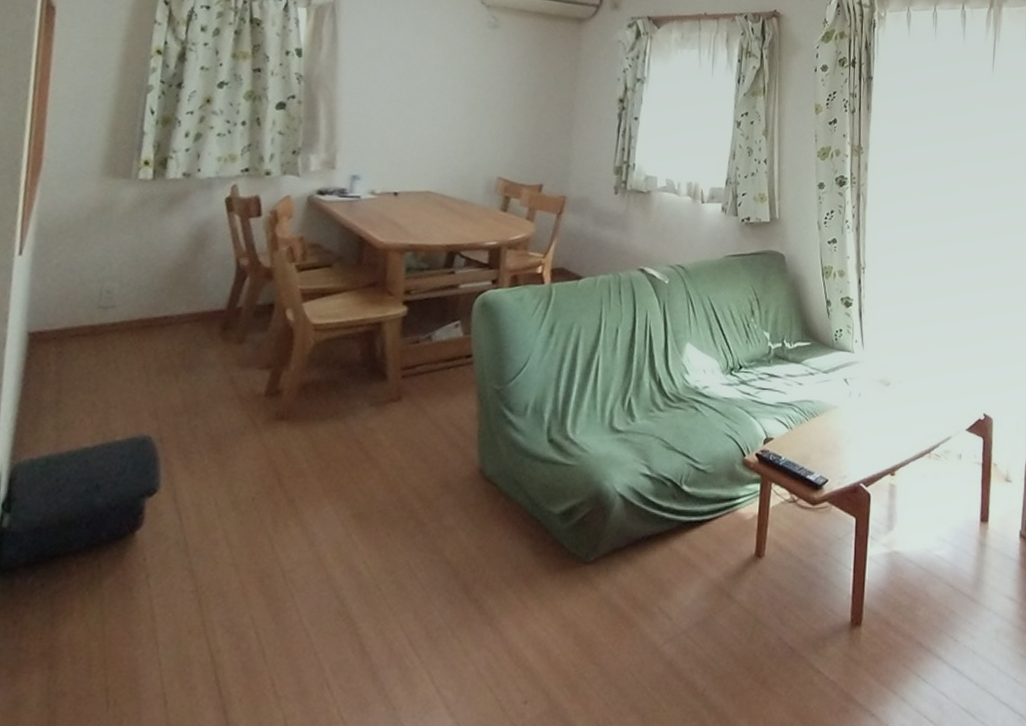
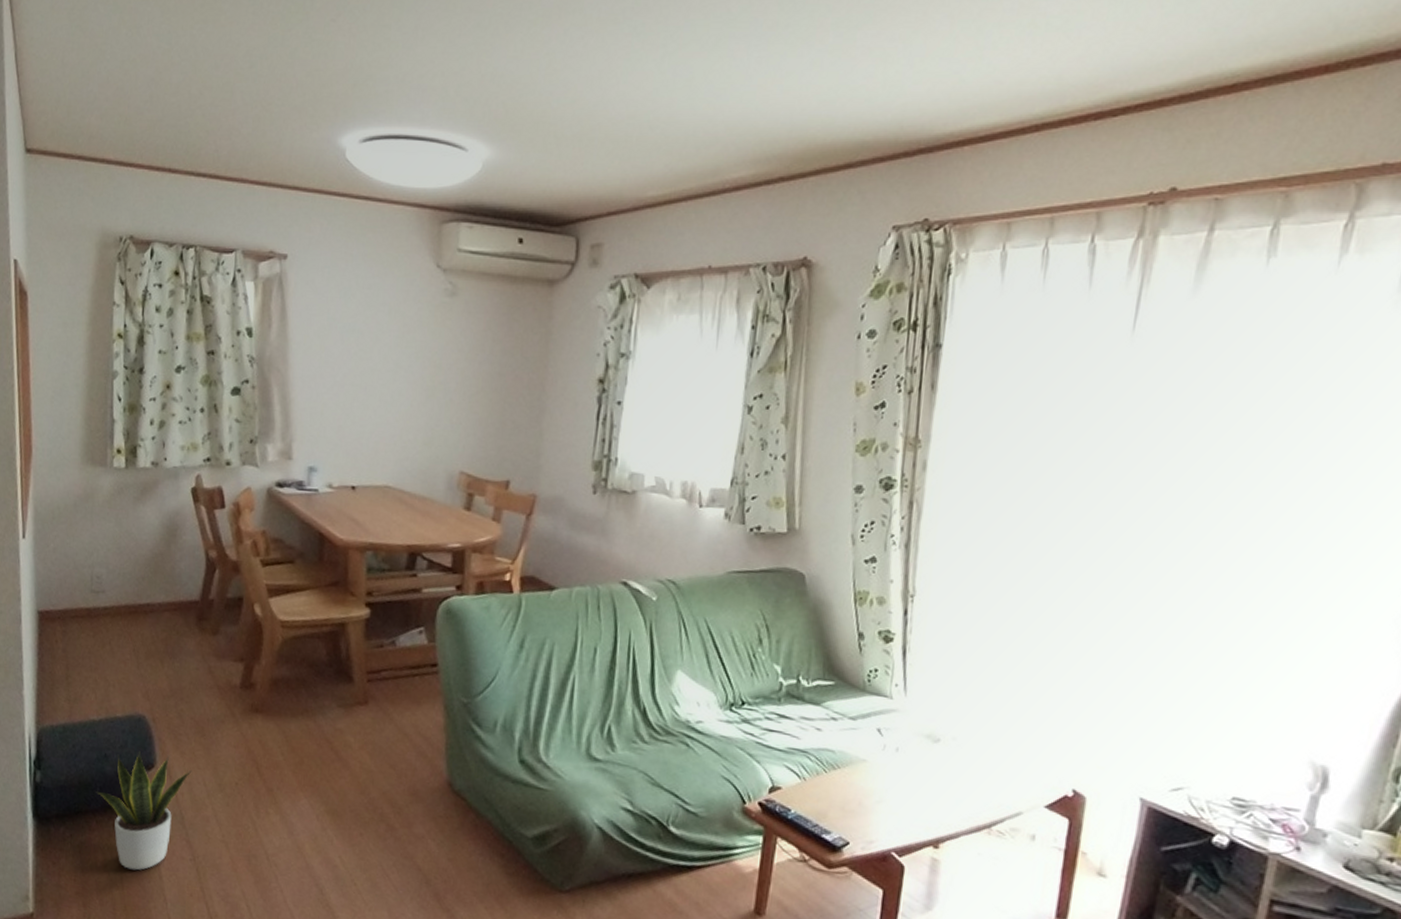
potted plant: none [80,476,202,614] -> present [96,751,192,871]

